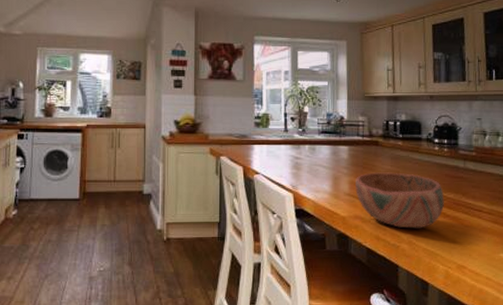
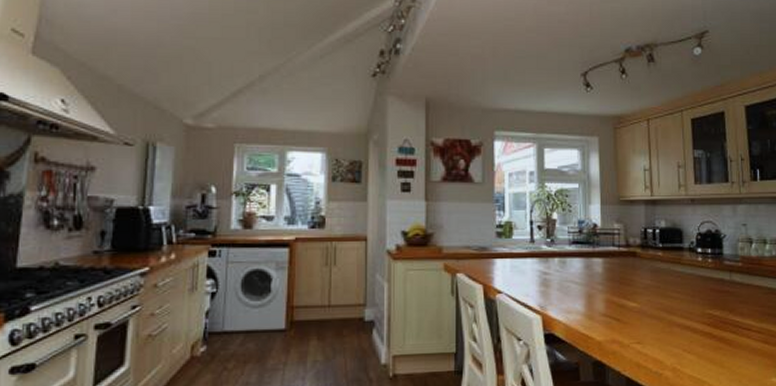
bowl: present [355,172,444,229] -> none [612,287,710,353]

